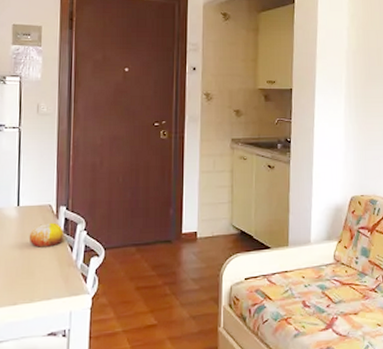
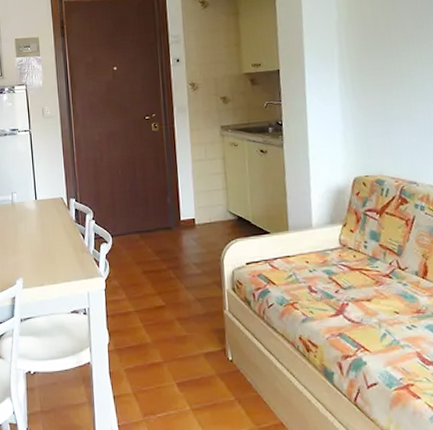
fruit: present [29,222,64,247] -> none [47,213,76,236]

